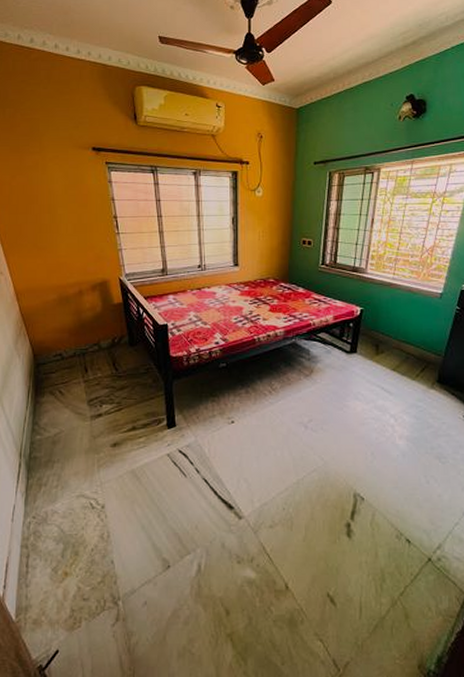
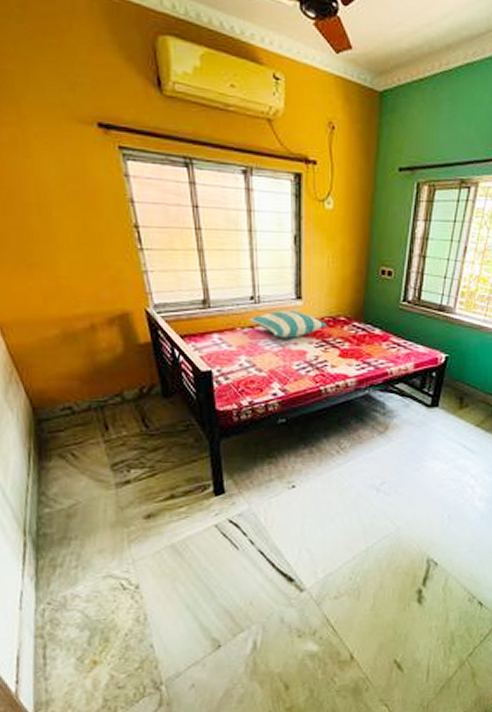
pillow: none [198,274,258,297] -> present [250,309,326,338]

